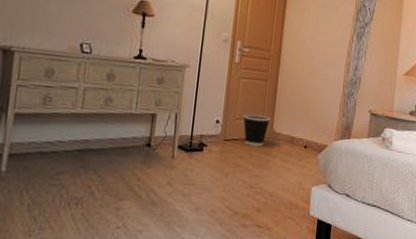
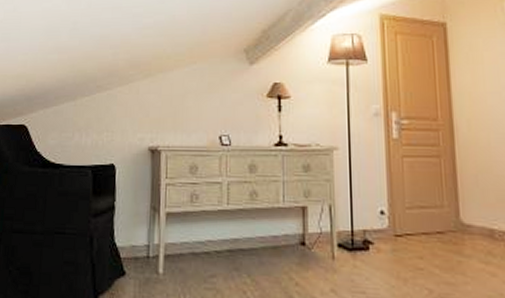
wastebasket: present [243,113,271,146] -> none [414,200,454,243]

